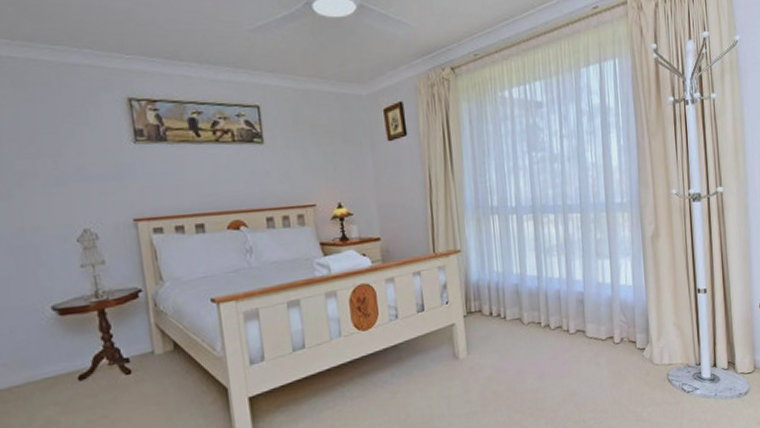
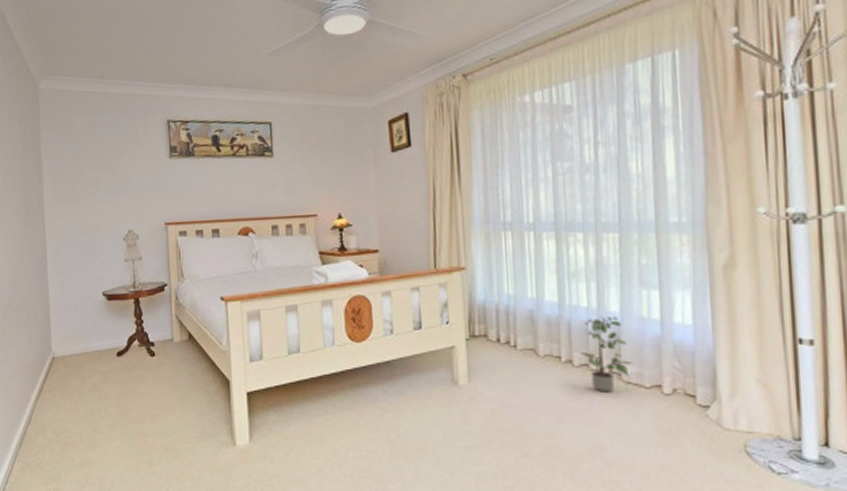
potted plant: none [555,284,593,349] -> present [581,315,633,392]

